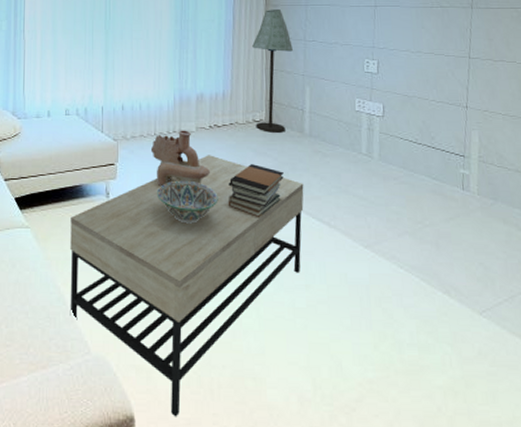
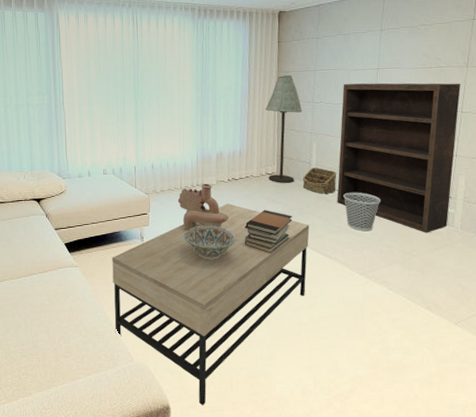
basket: none [295,116,334,147] -> present [303,167,337,194]
bookshelf: none [334,22,467,198] -> present [337,83,461,233]
wastebasket: none [342,146,385,194] -> present [343,192,381,232]

